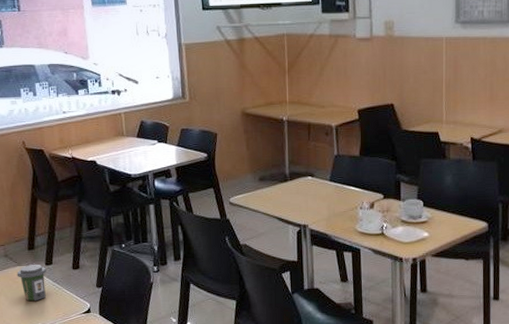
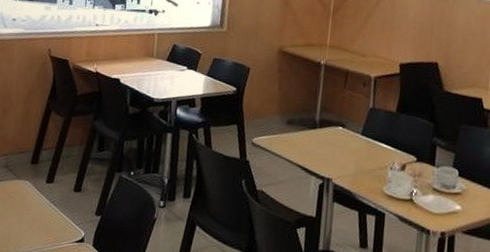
coffee cup: present [17,264,47,302] -> none [13,179,46,221]

